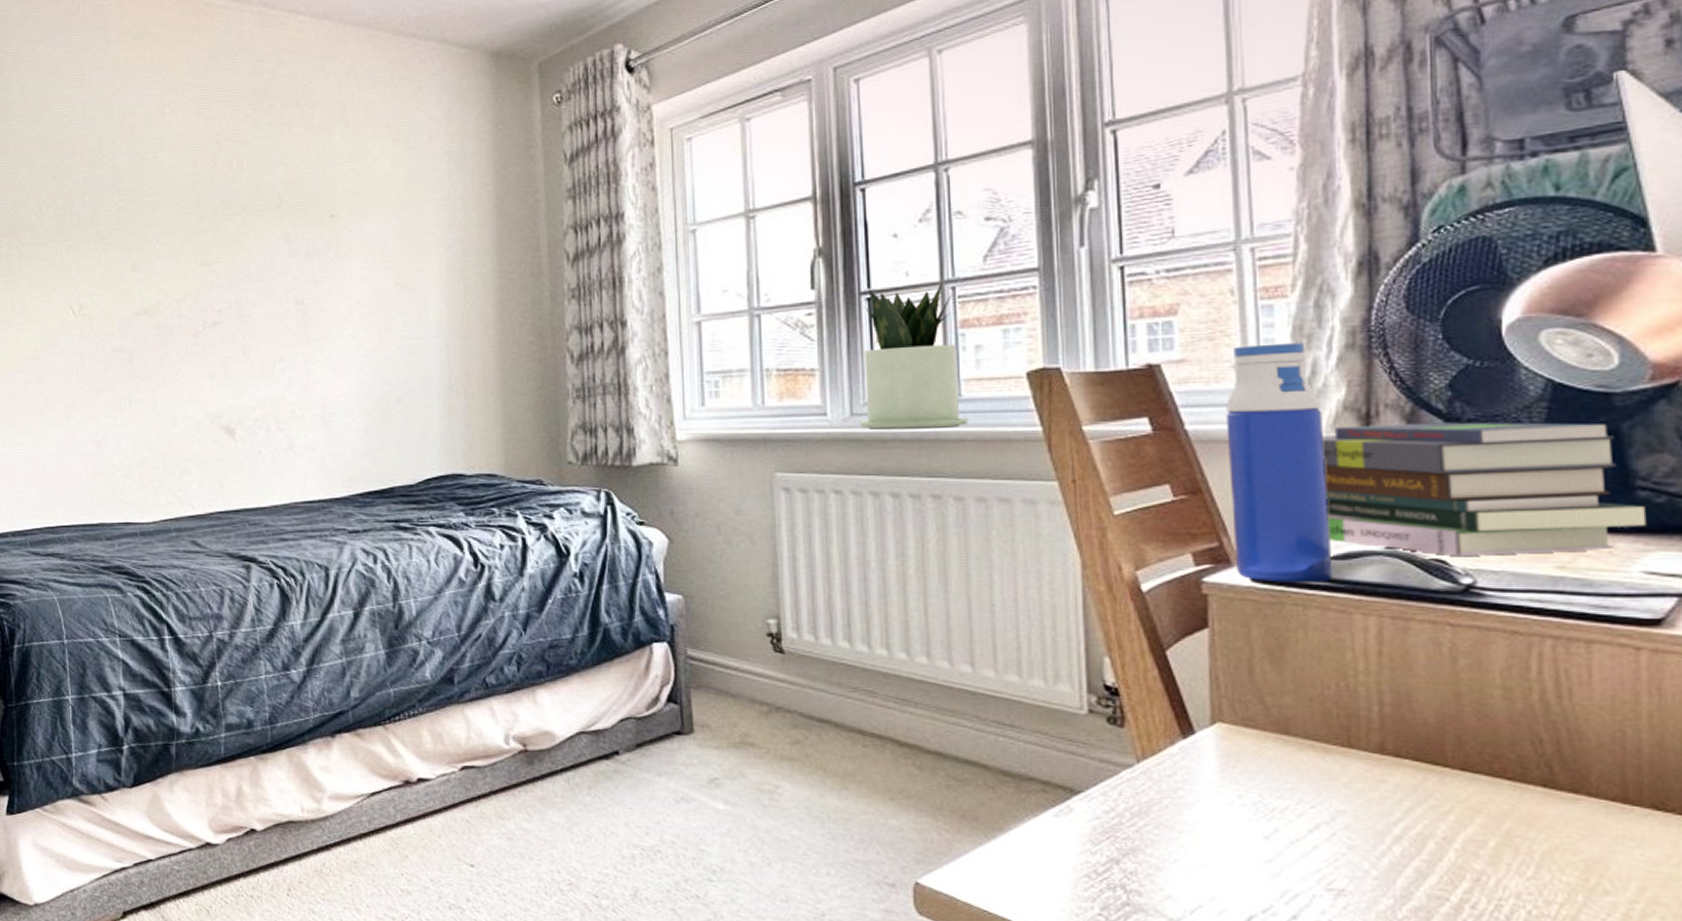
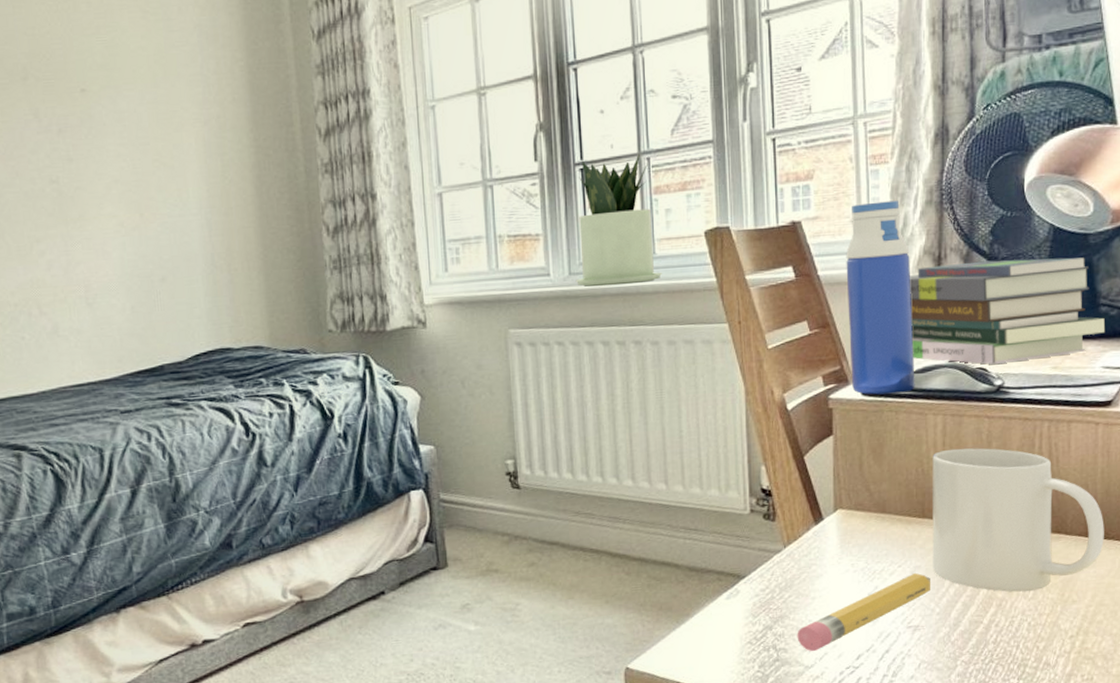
pencil: none [1156,818,1362,900] -> present [797,572,930,651]
mug: none [1360,661,1657,868] -> present [931,448,1104,592]

